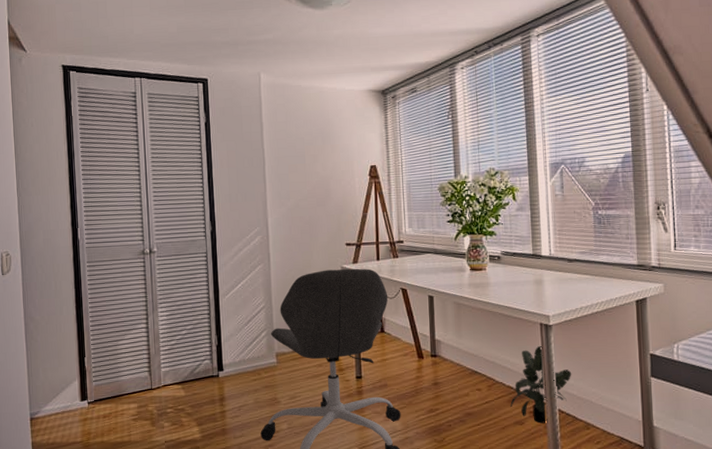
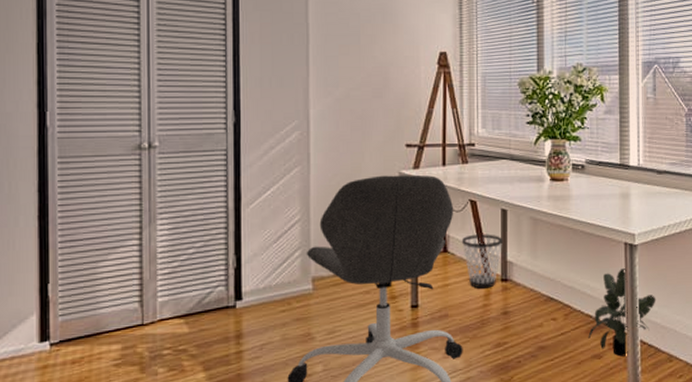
wastebasket: none [395,317,432,363] -> present [461,234,504,289]

